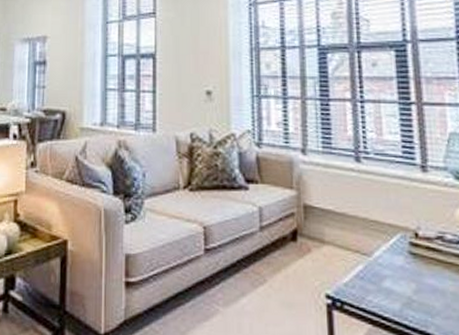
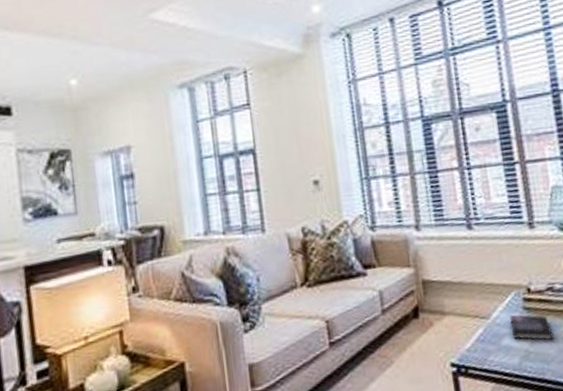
book: none [393,257,441,292] -> present [509,314,554,341]

